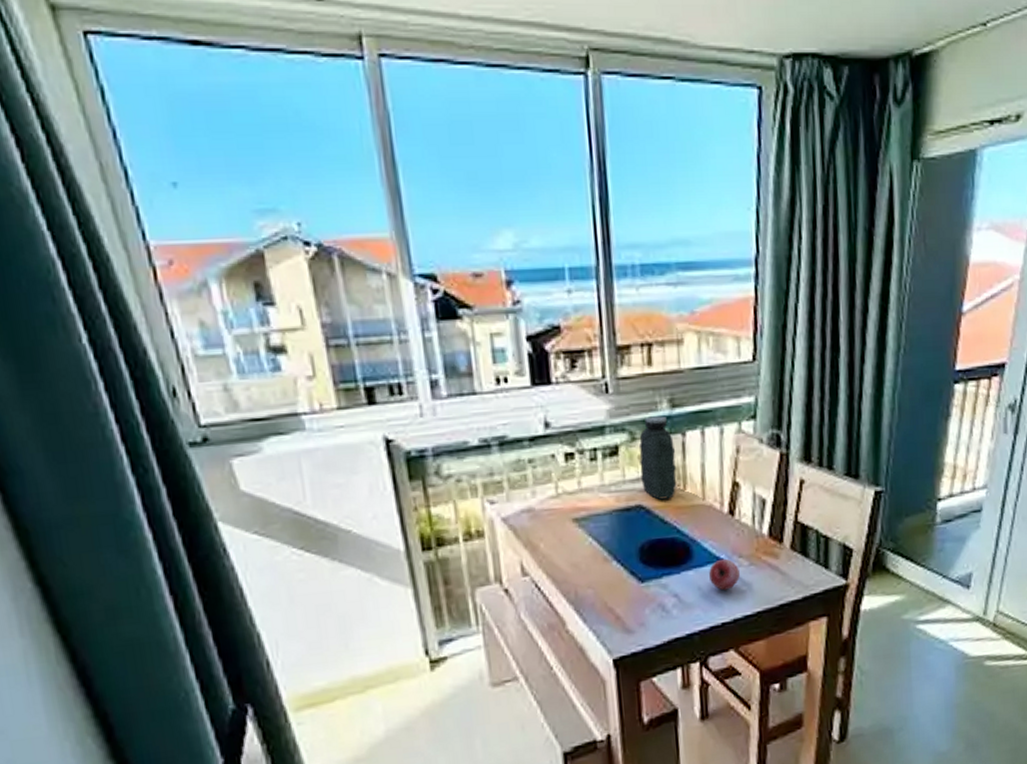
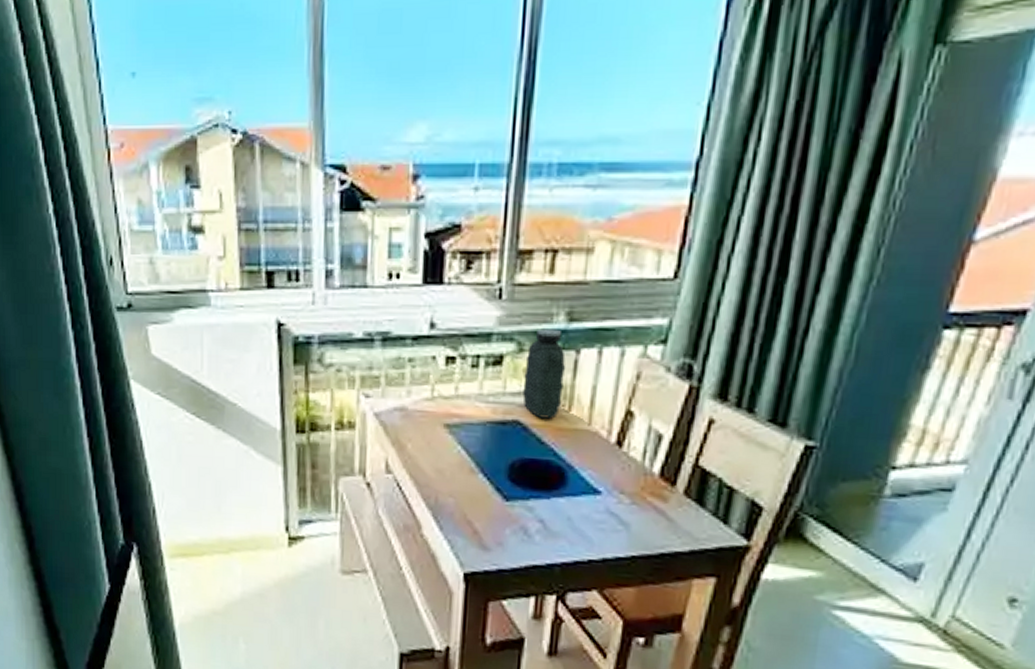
fruit: present [709,558,740,591] -> none [582,491,618,526]

